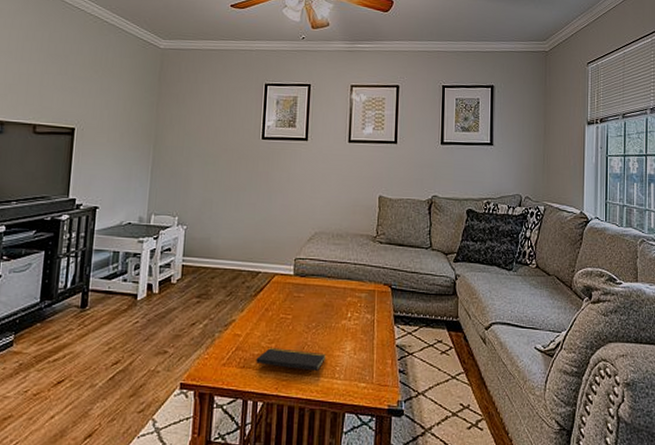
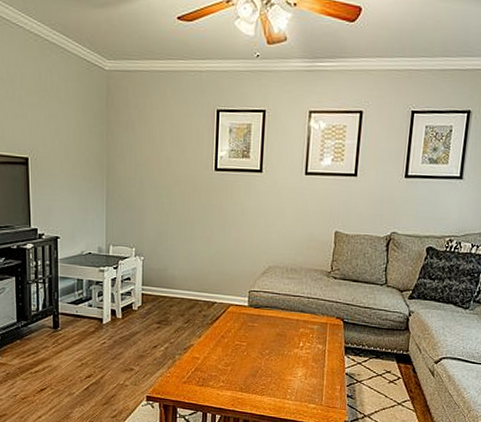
notepad: present [256,347,326,379] -> none [214,369,278,399]

